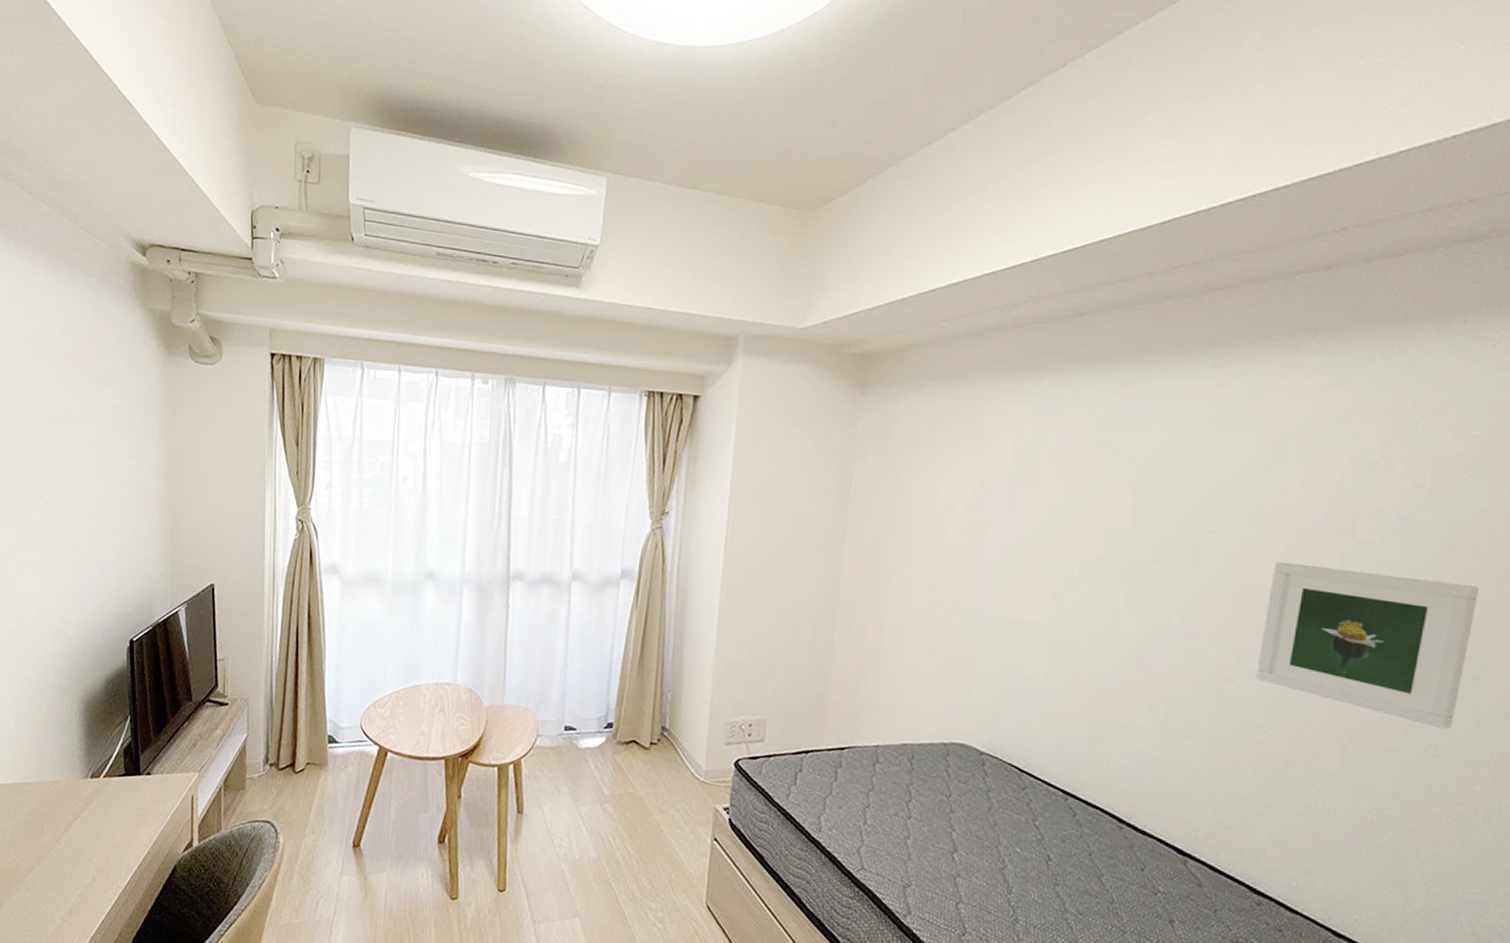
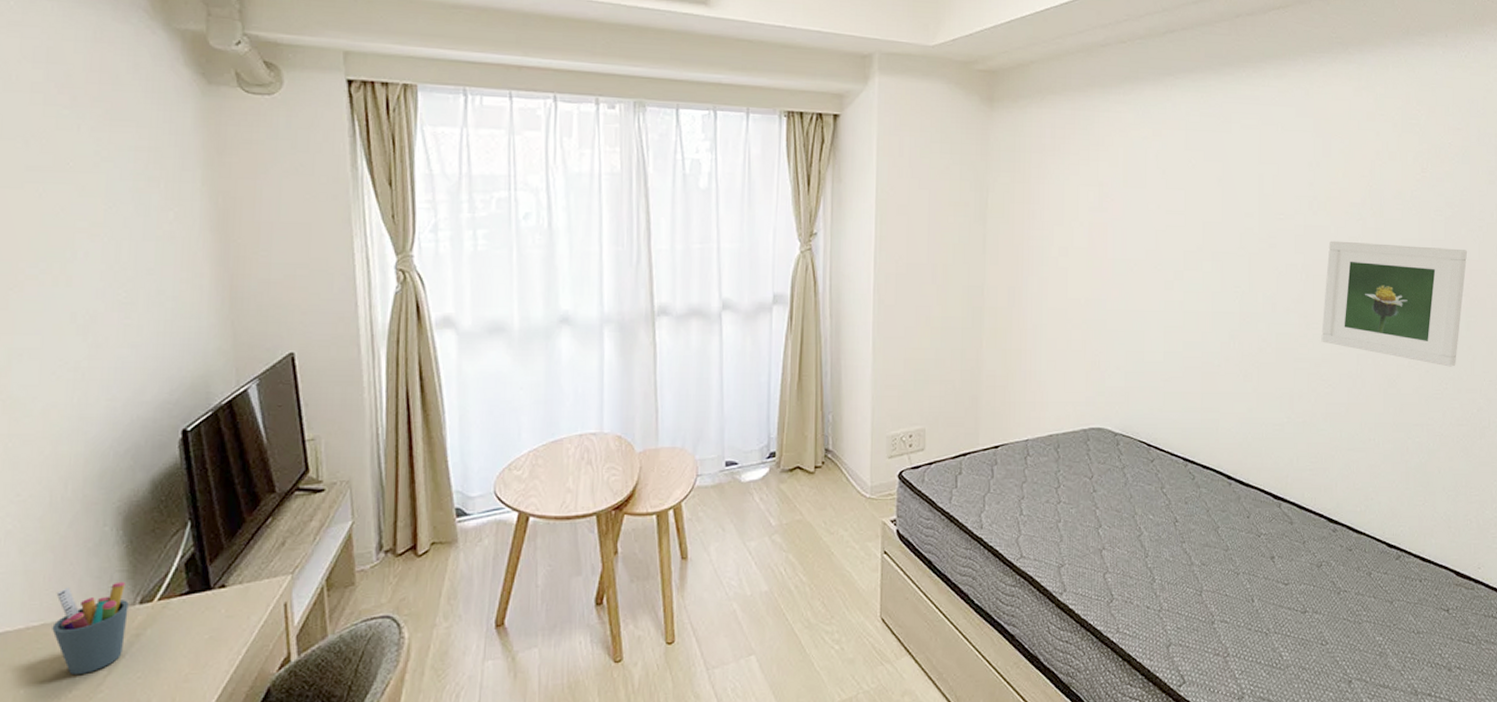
pen holder: none [31,756,83,828] -> present [52,581,129,676]

